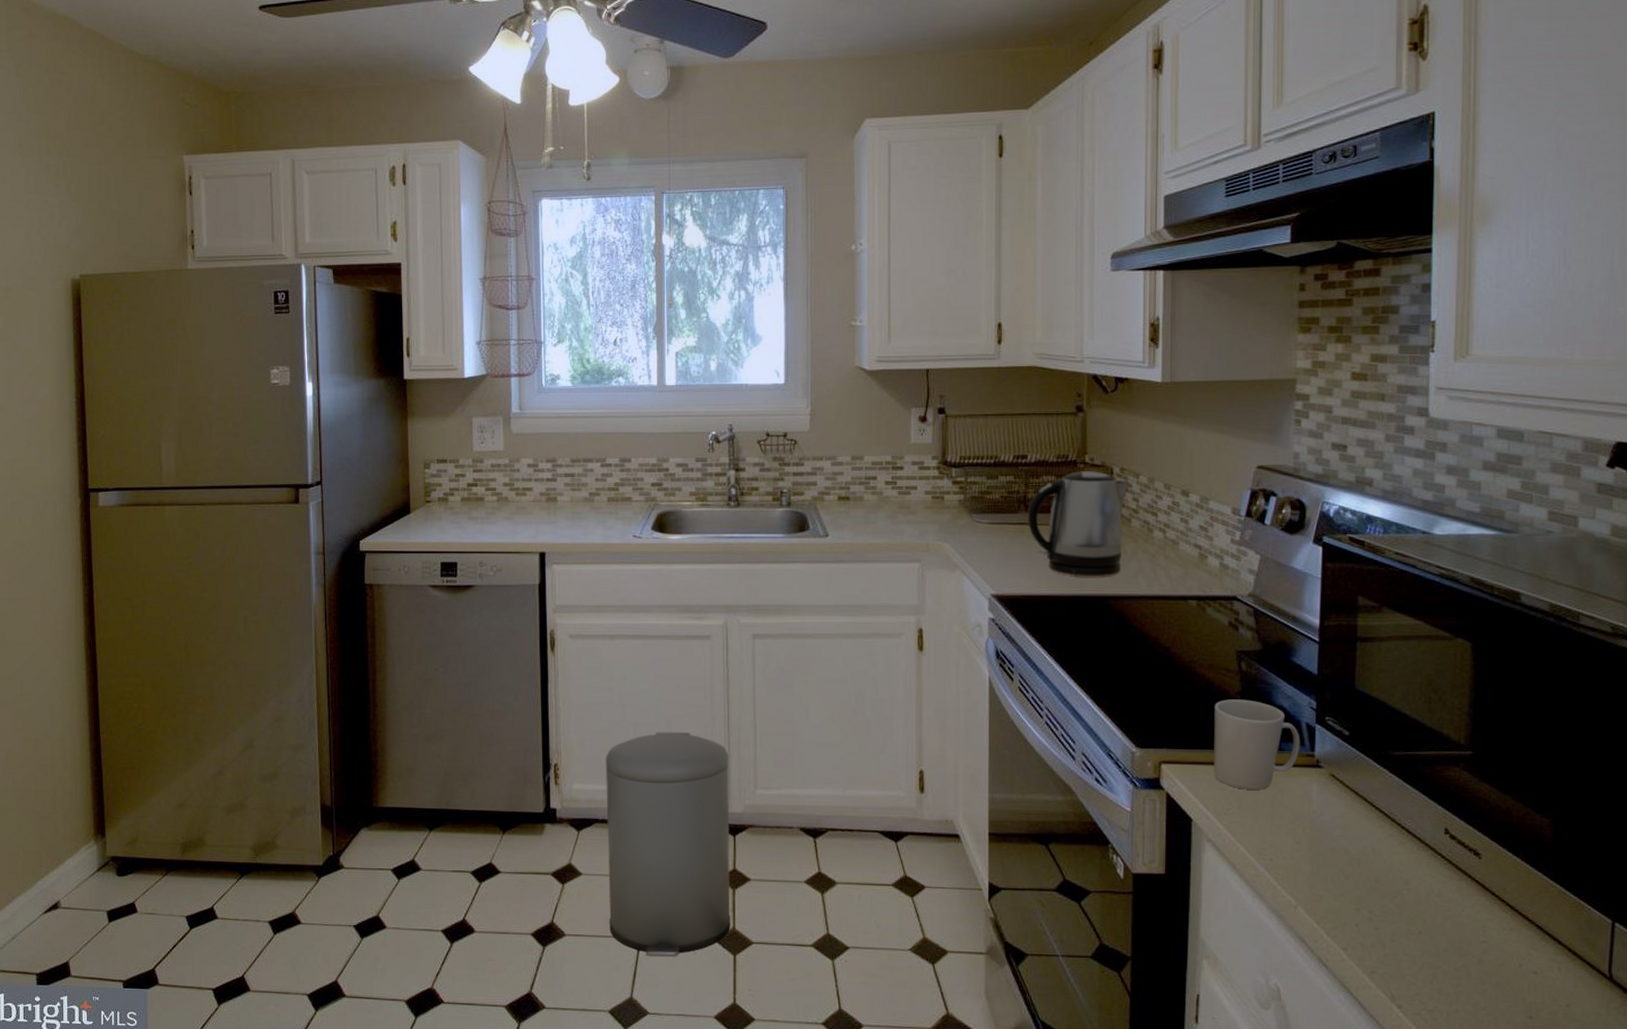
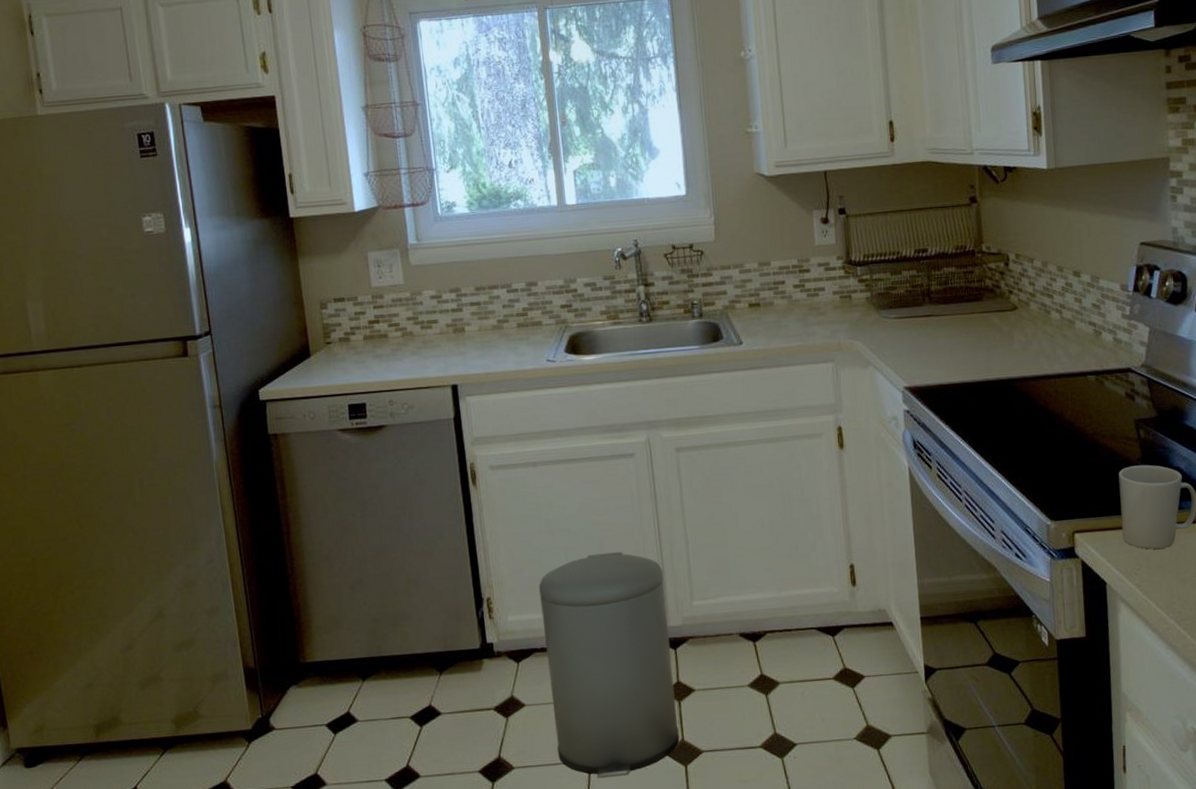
kettle: present [1028,471,1129,577] -> none [932,259,1024,362]

